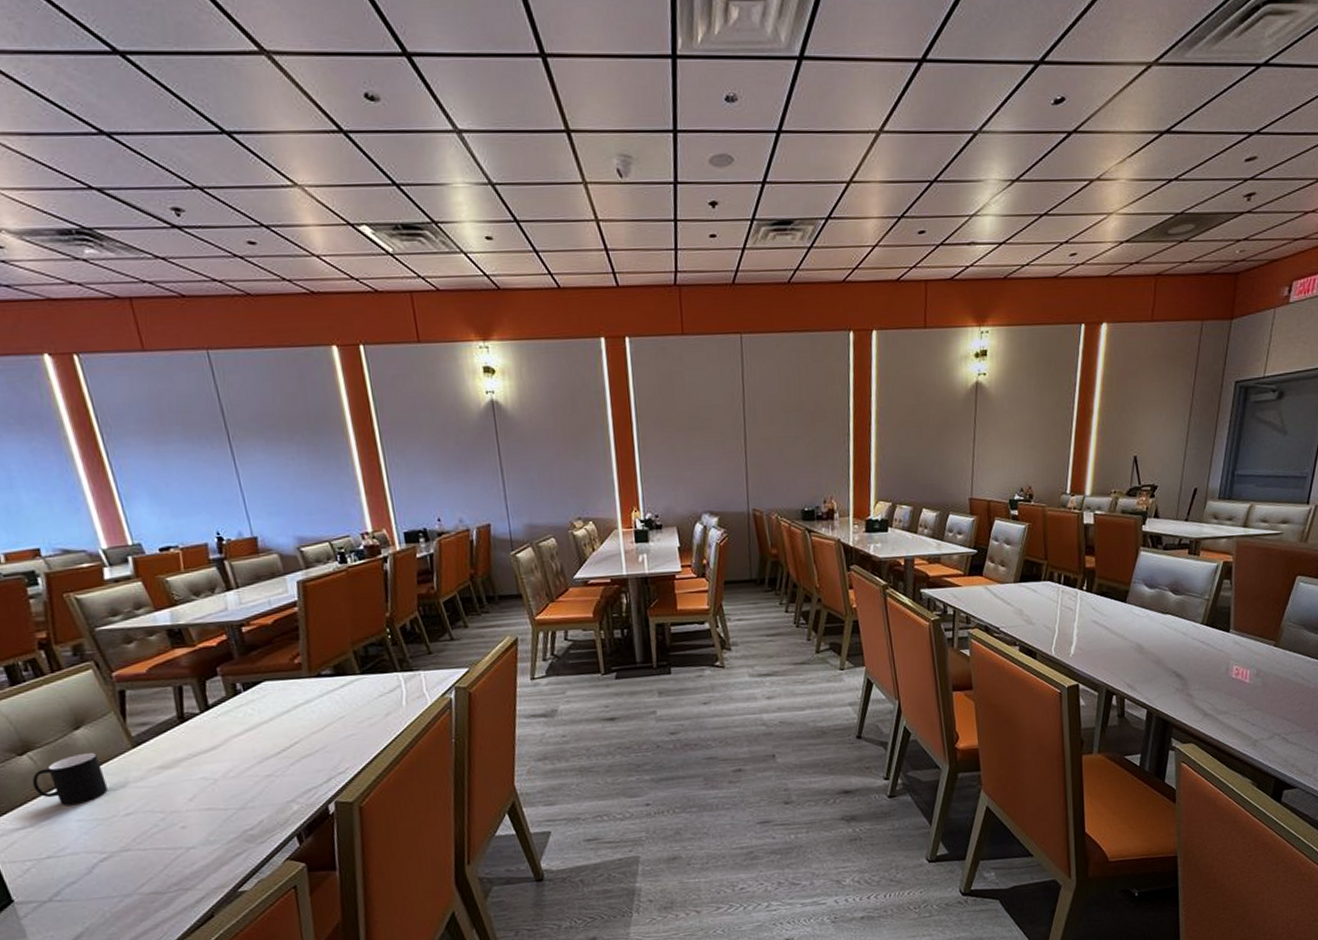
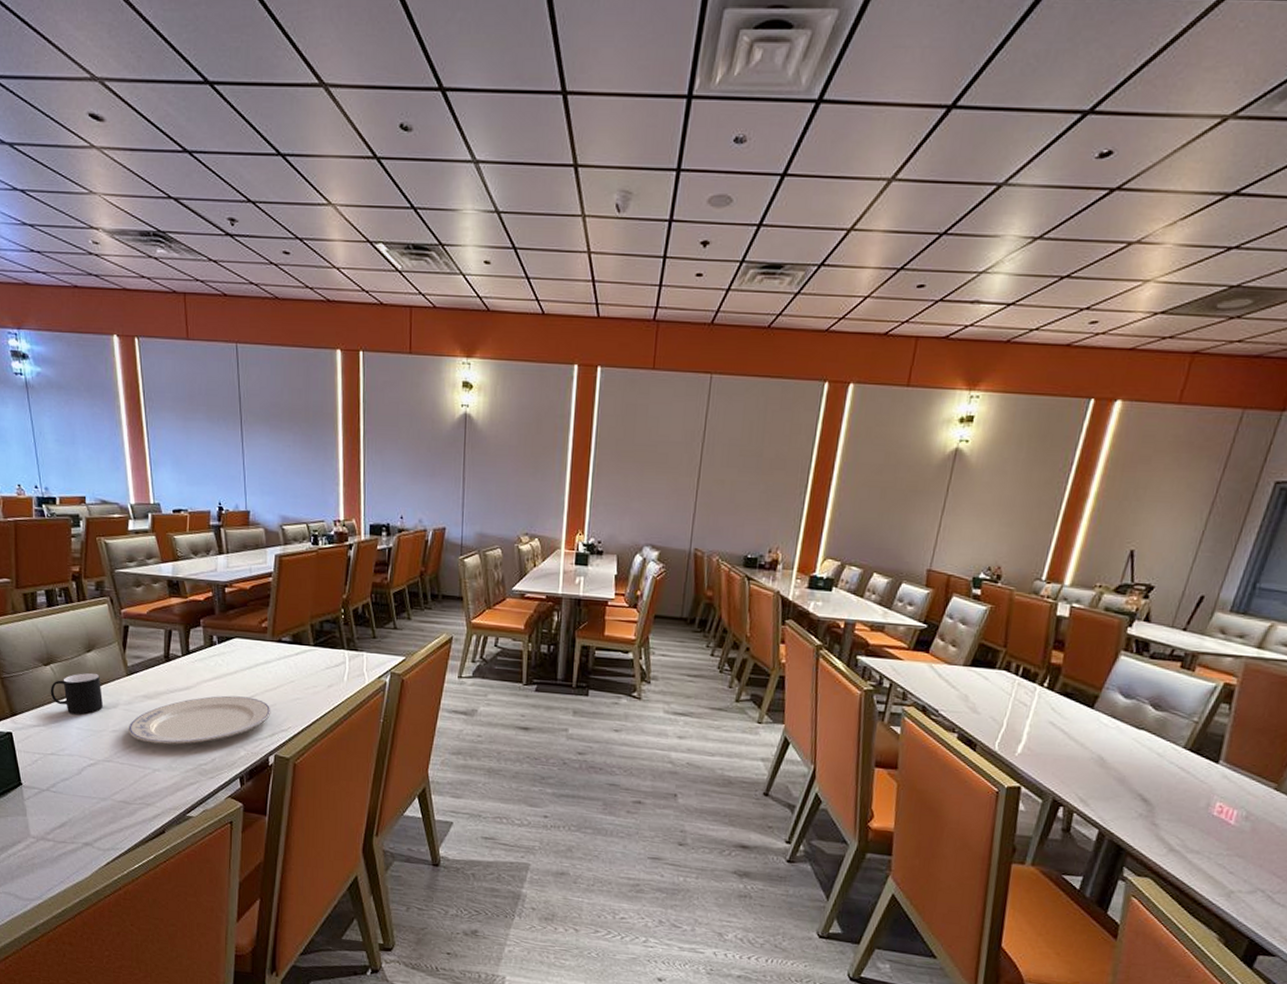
plate: none [145,744,323,820] -> present [128,695,271,745]

